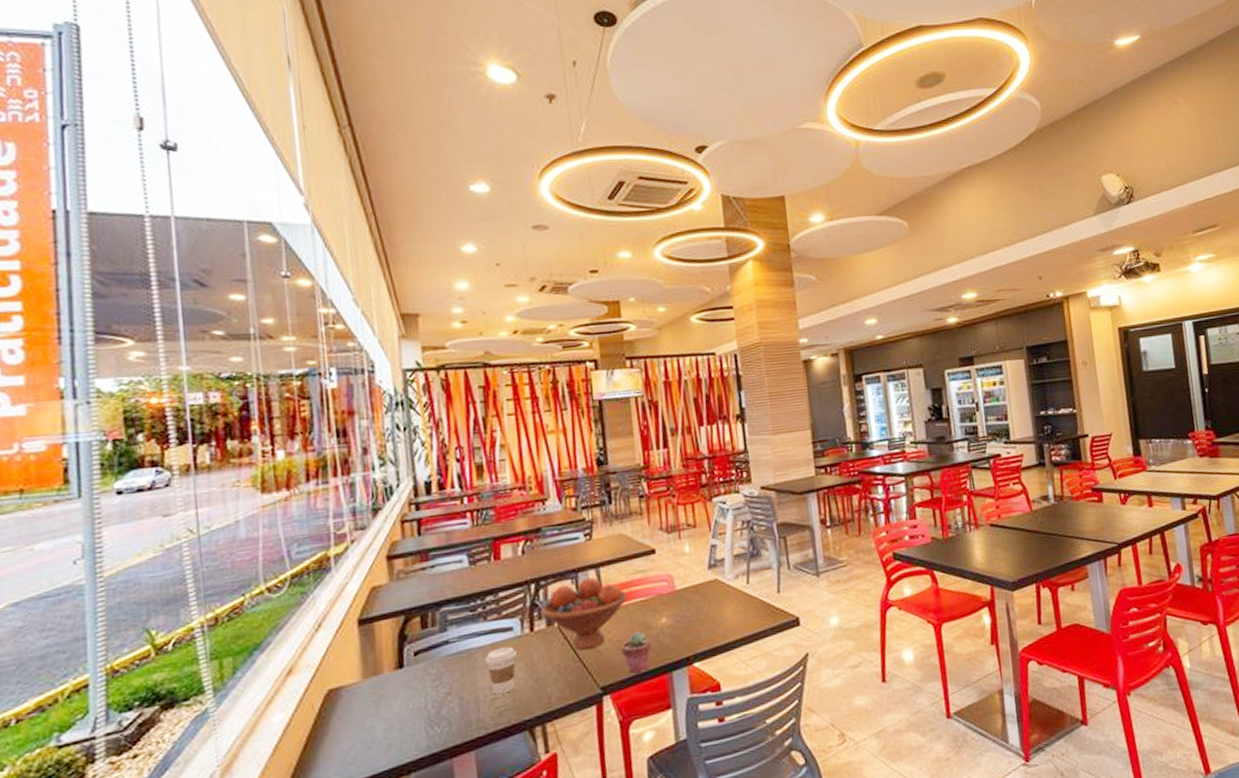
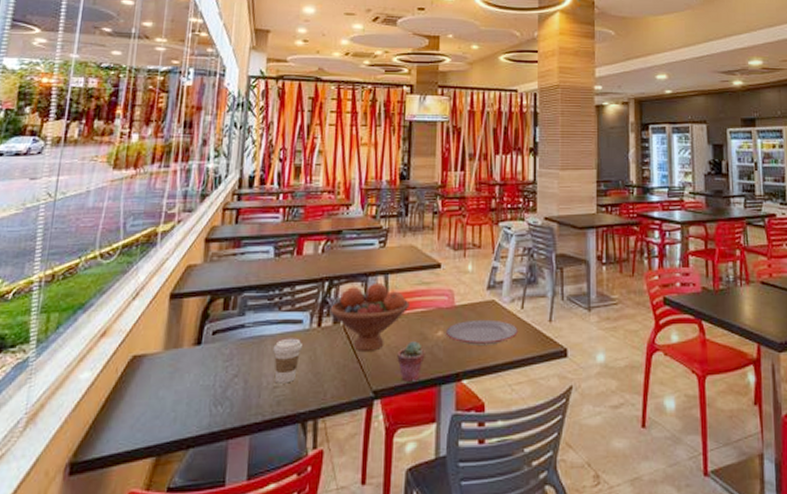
plate: none [669,598,747,628] -> present [445,319,519,345]

